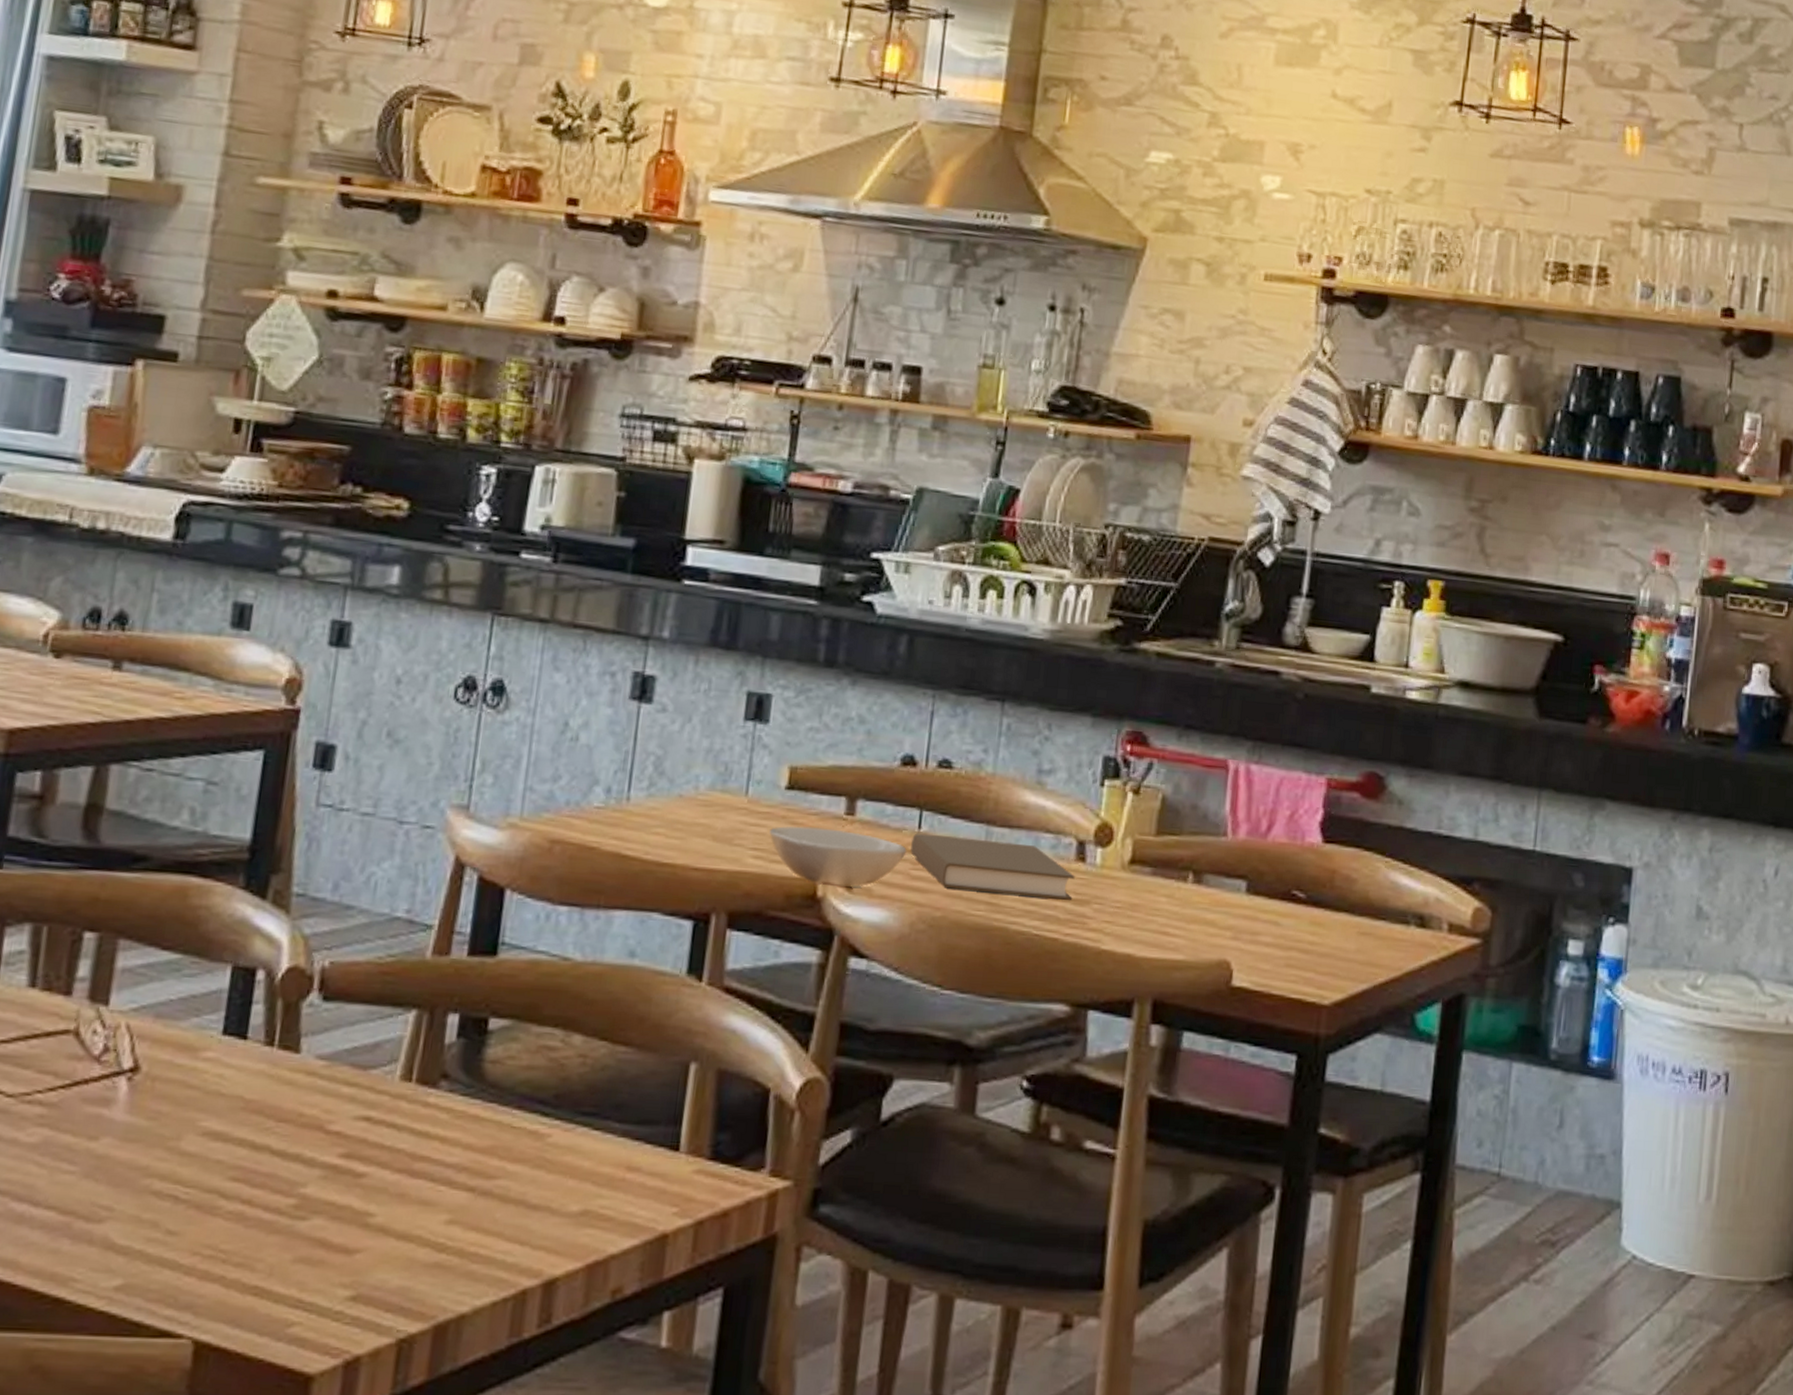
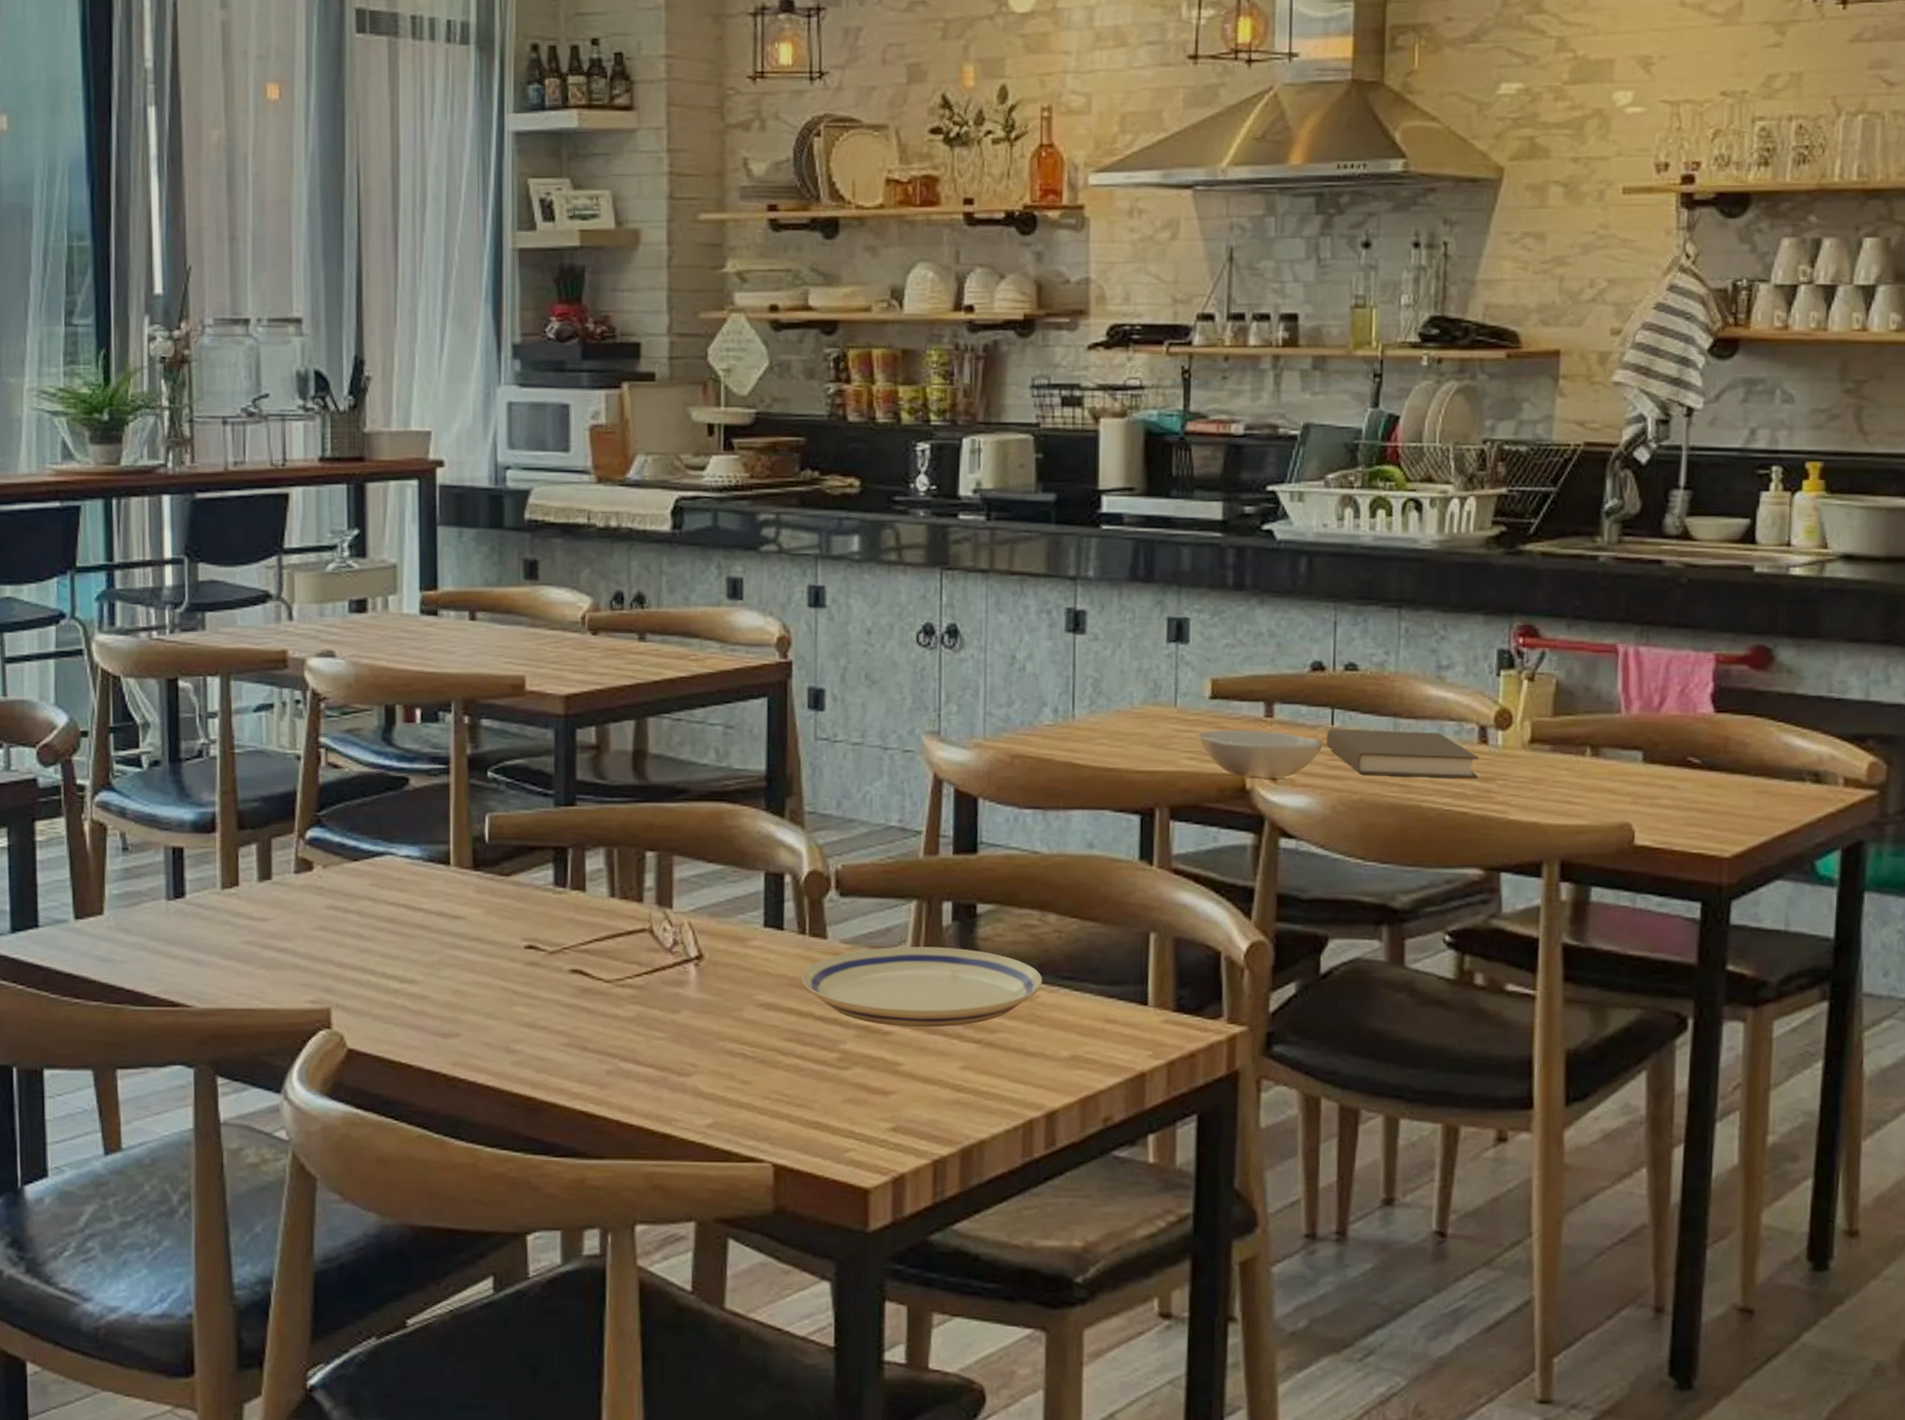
plate: none [261,1066,558,1170] -> present [801,946,1043,1028]

